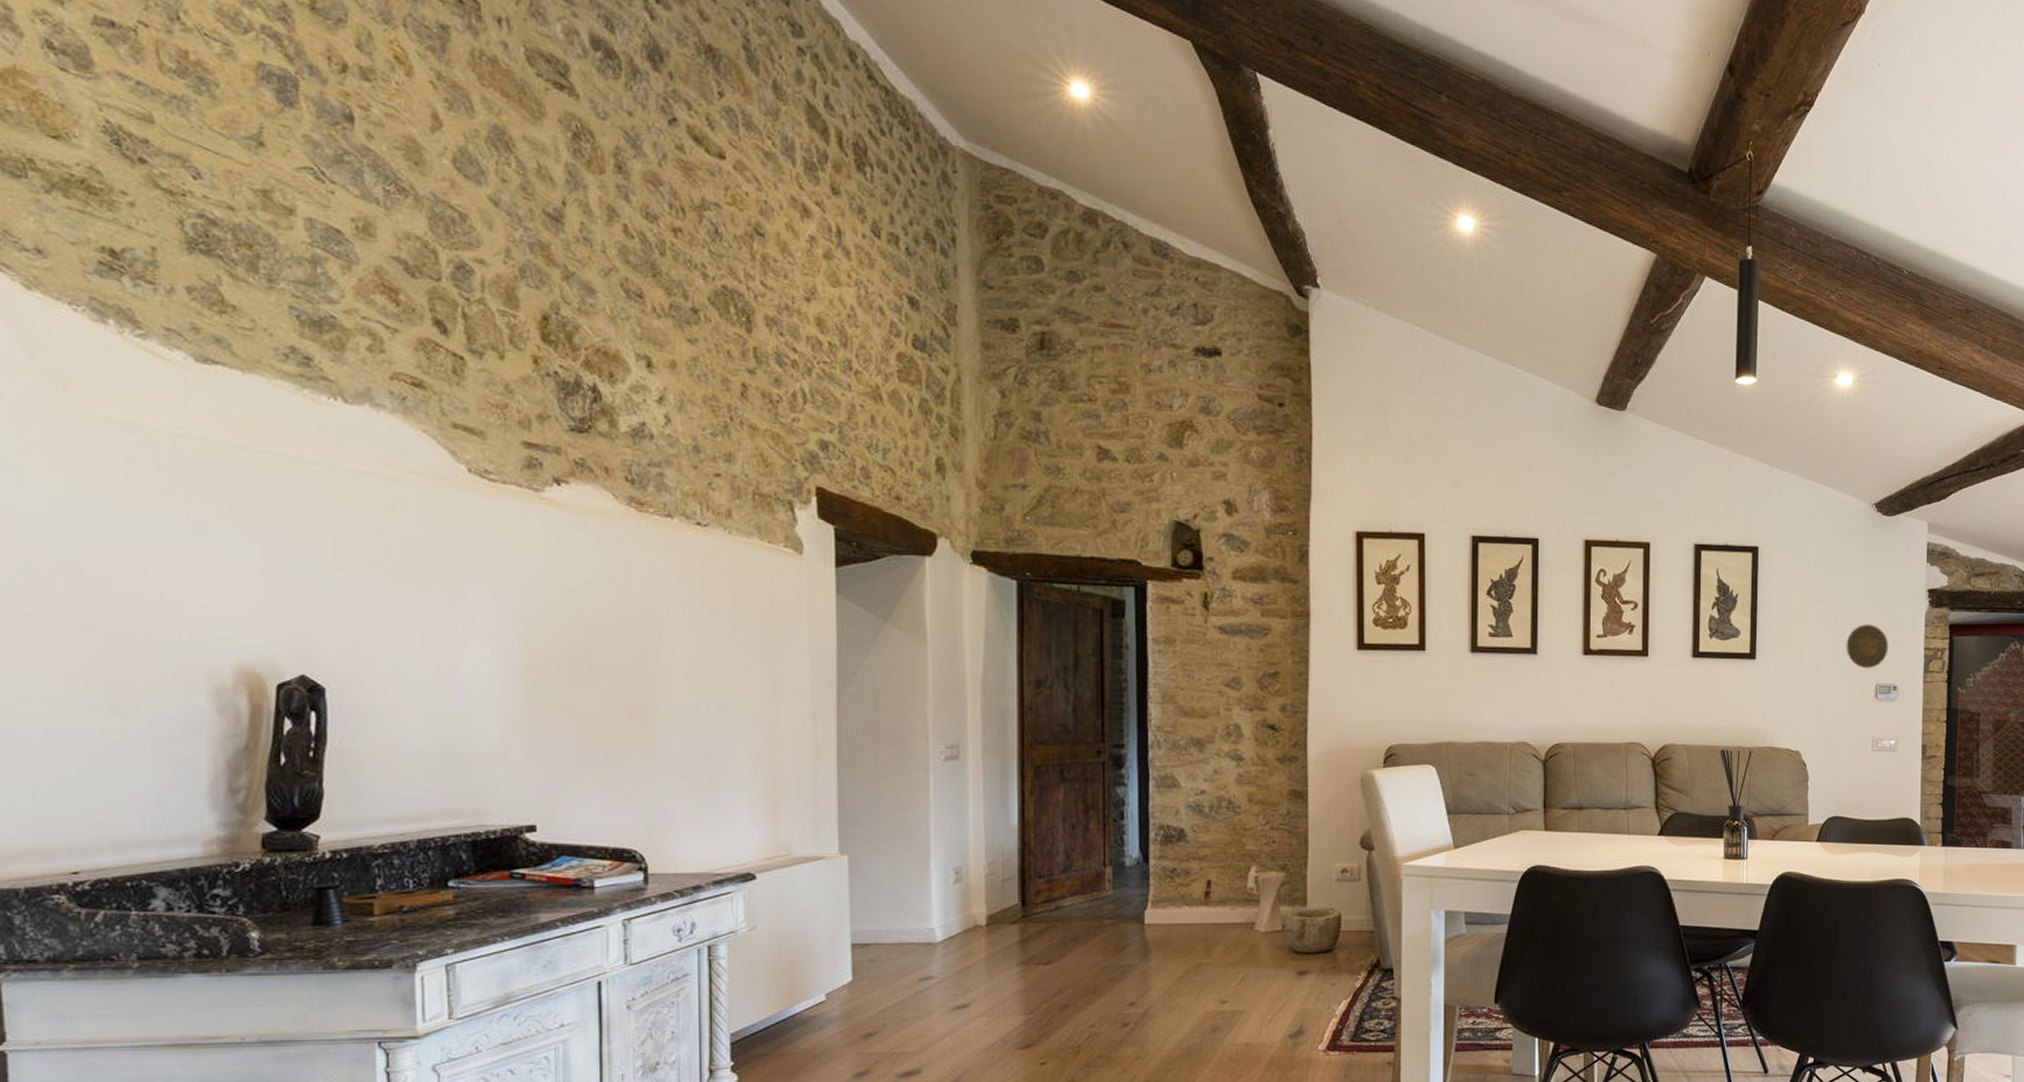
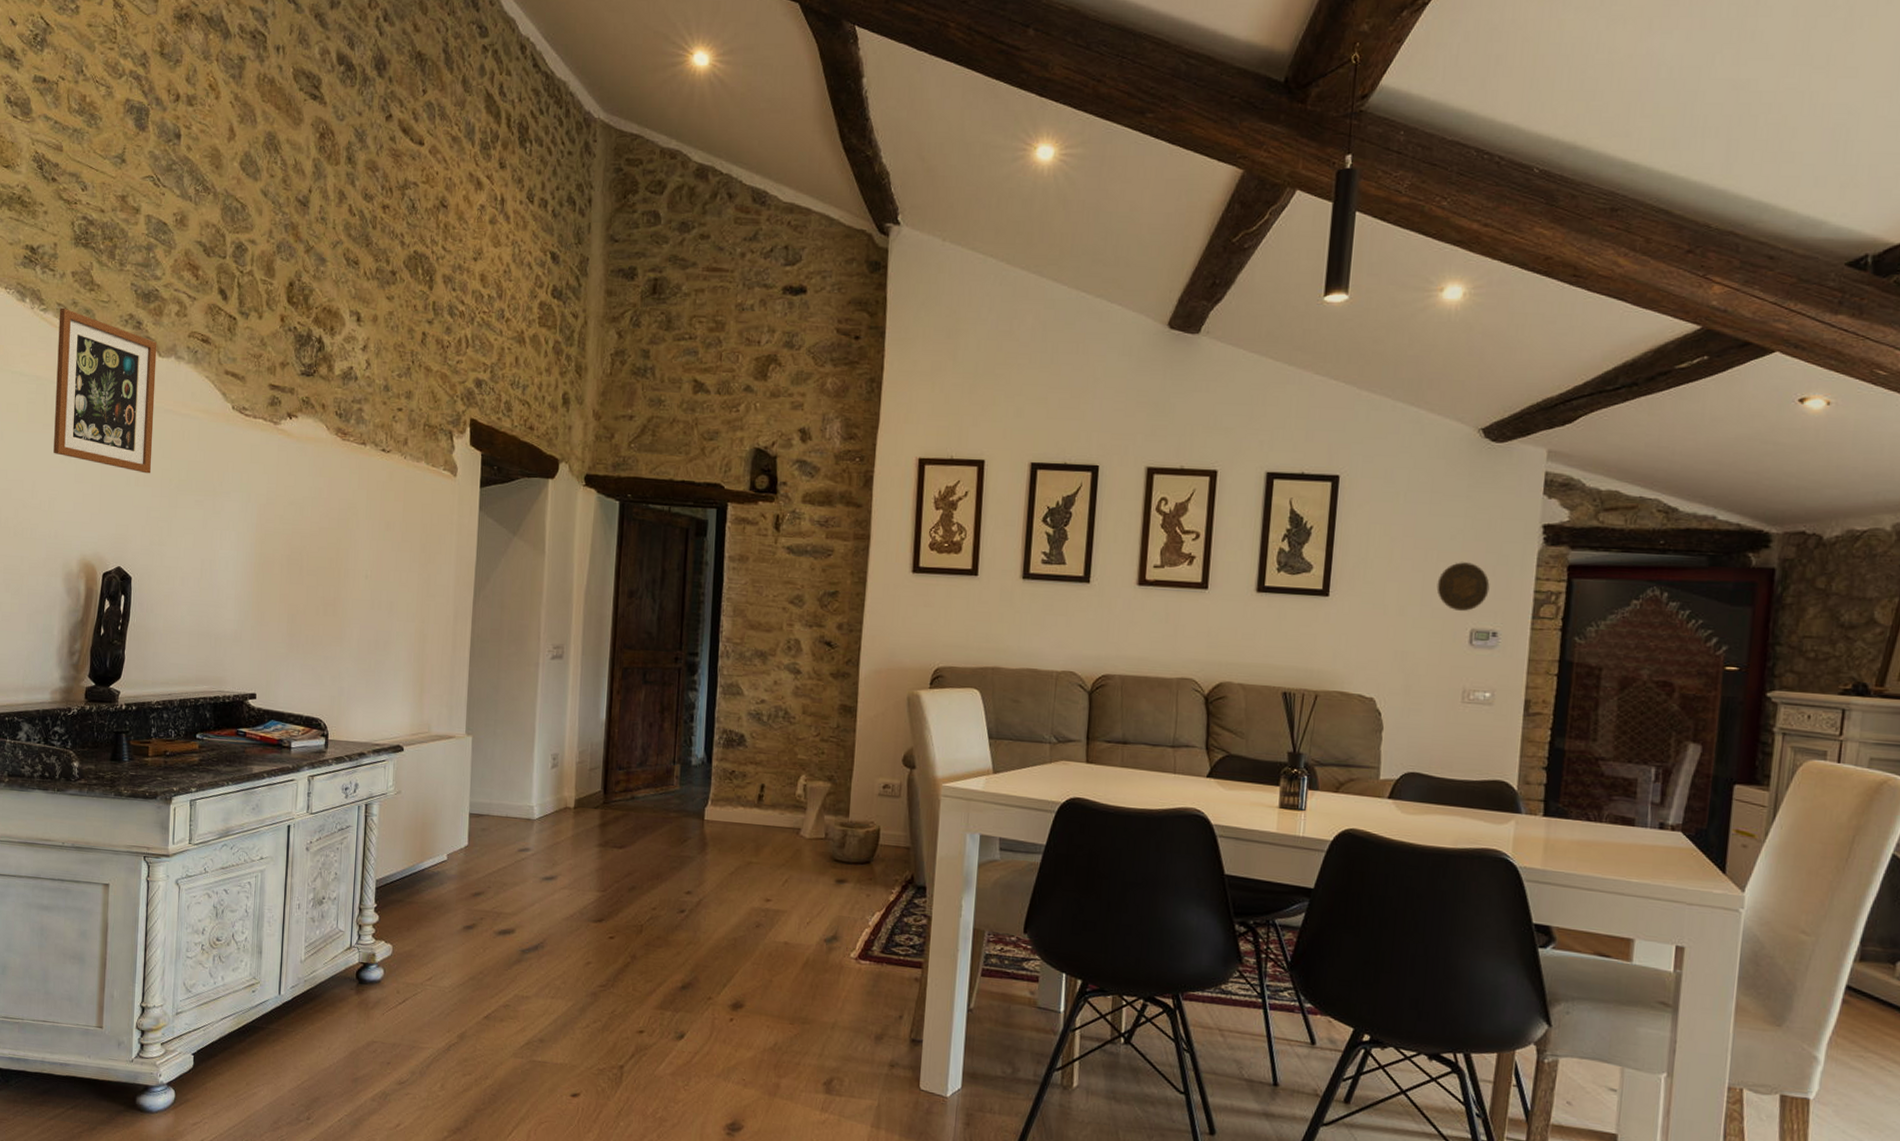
picture frame: none [169,333,345,554] -> present [53,307,157,474]

